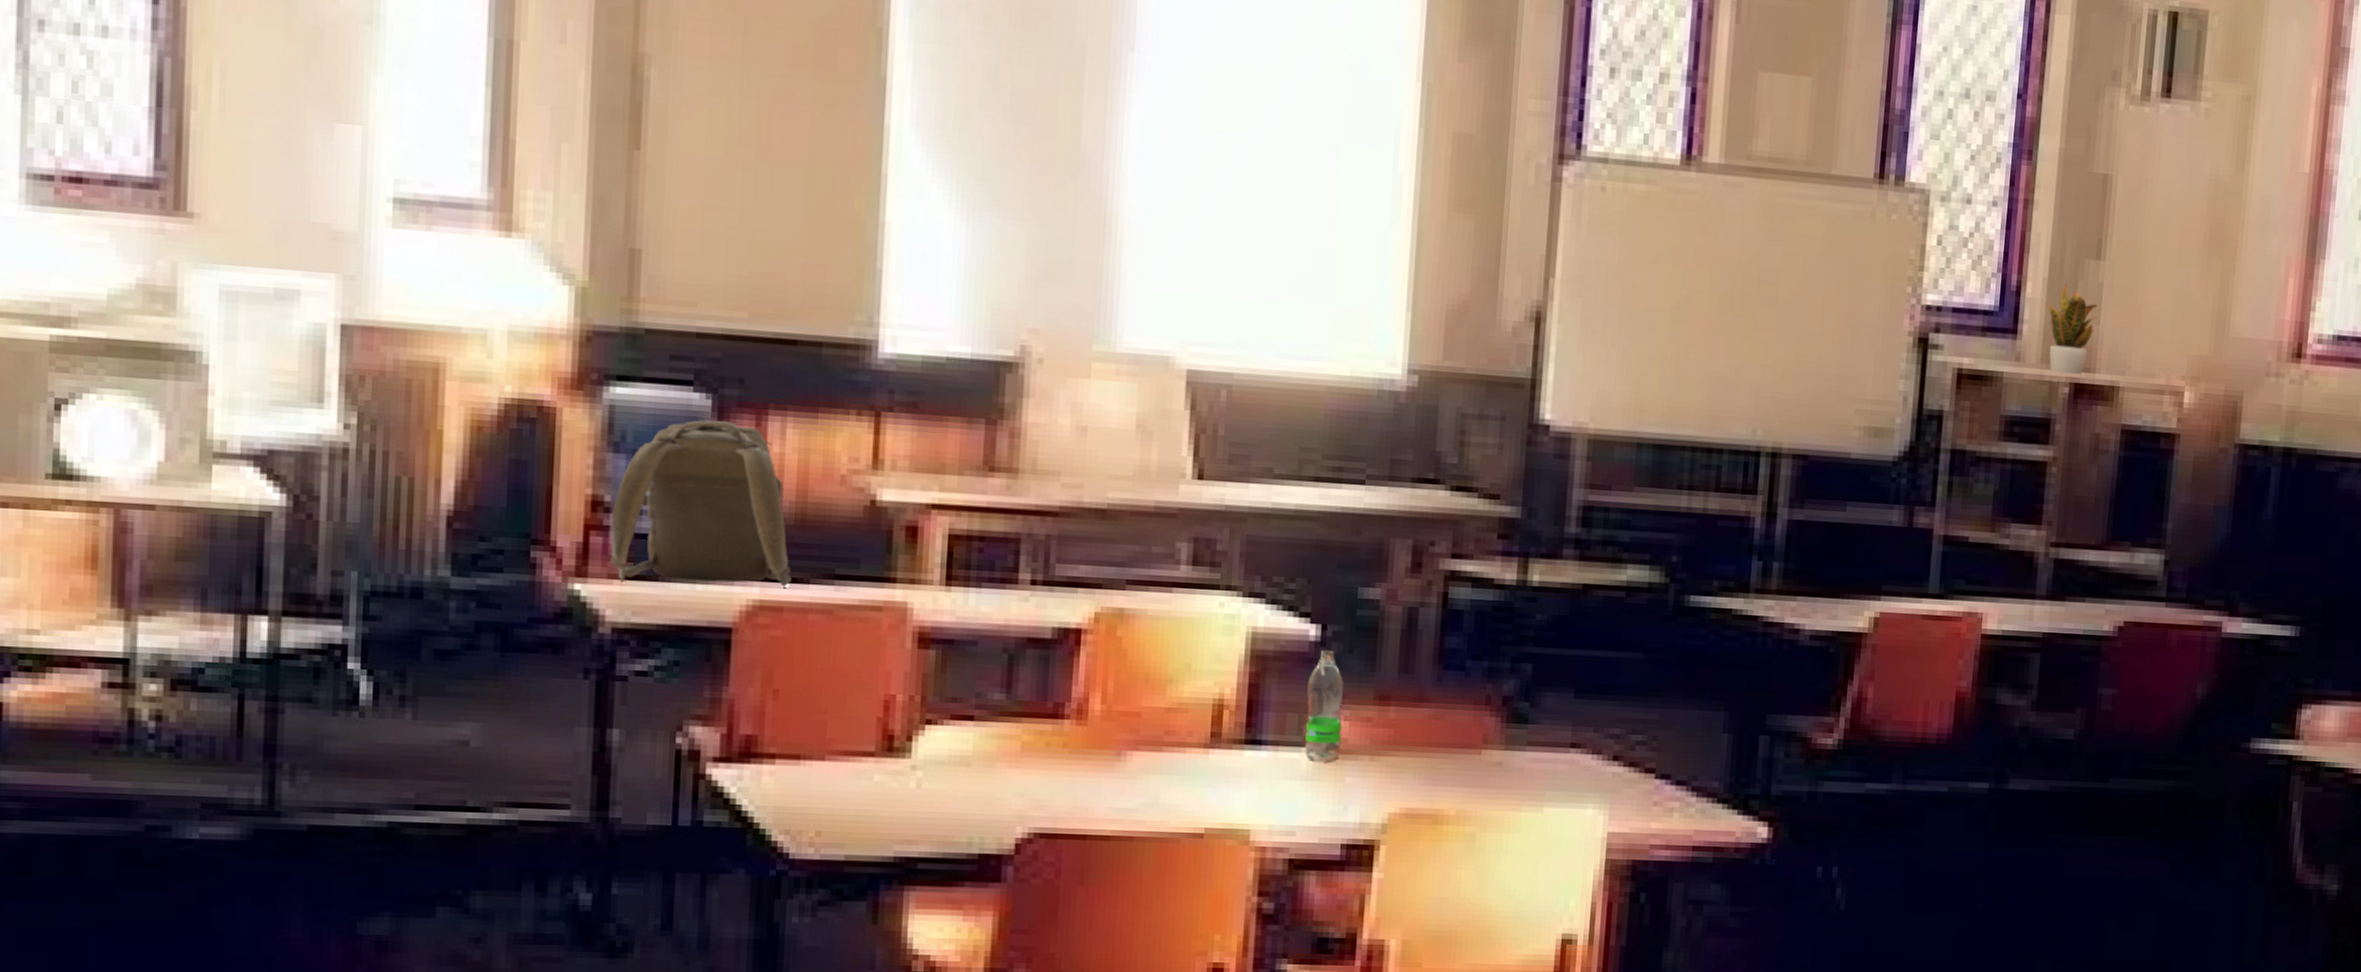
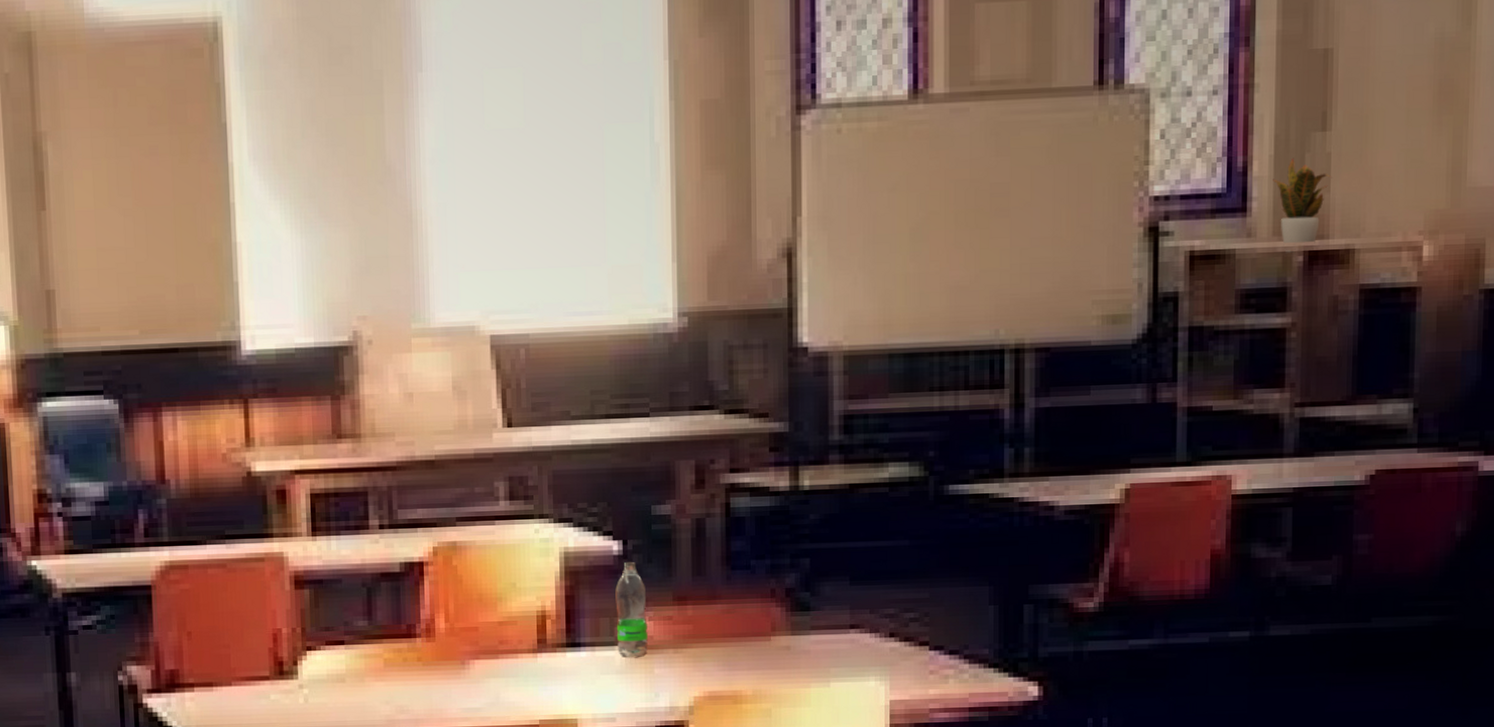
backpack: present [610,420,791,587] -> none [53,420,192,558]

